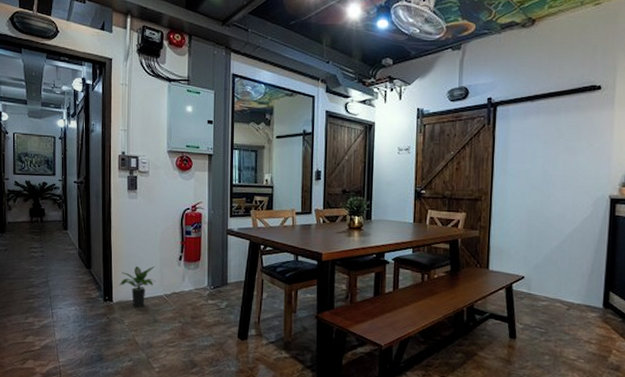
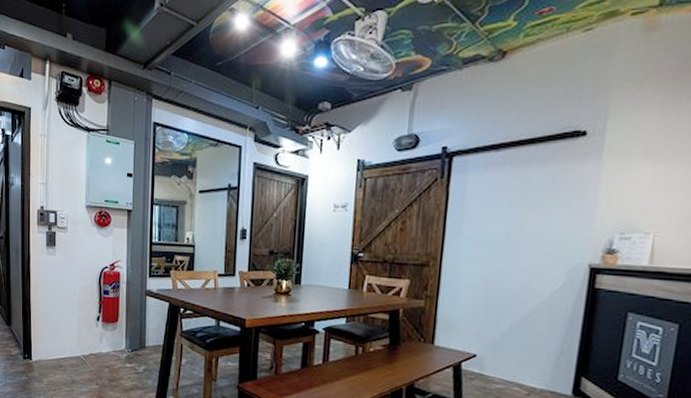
potted plant: present [118,265,156,308] -> none [37,324,74,367]

